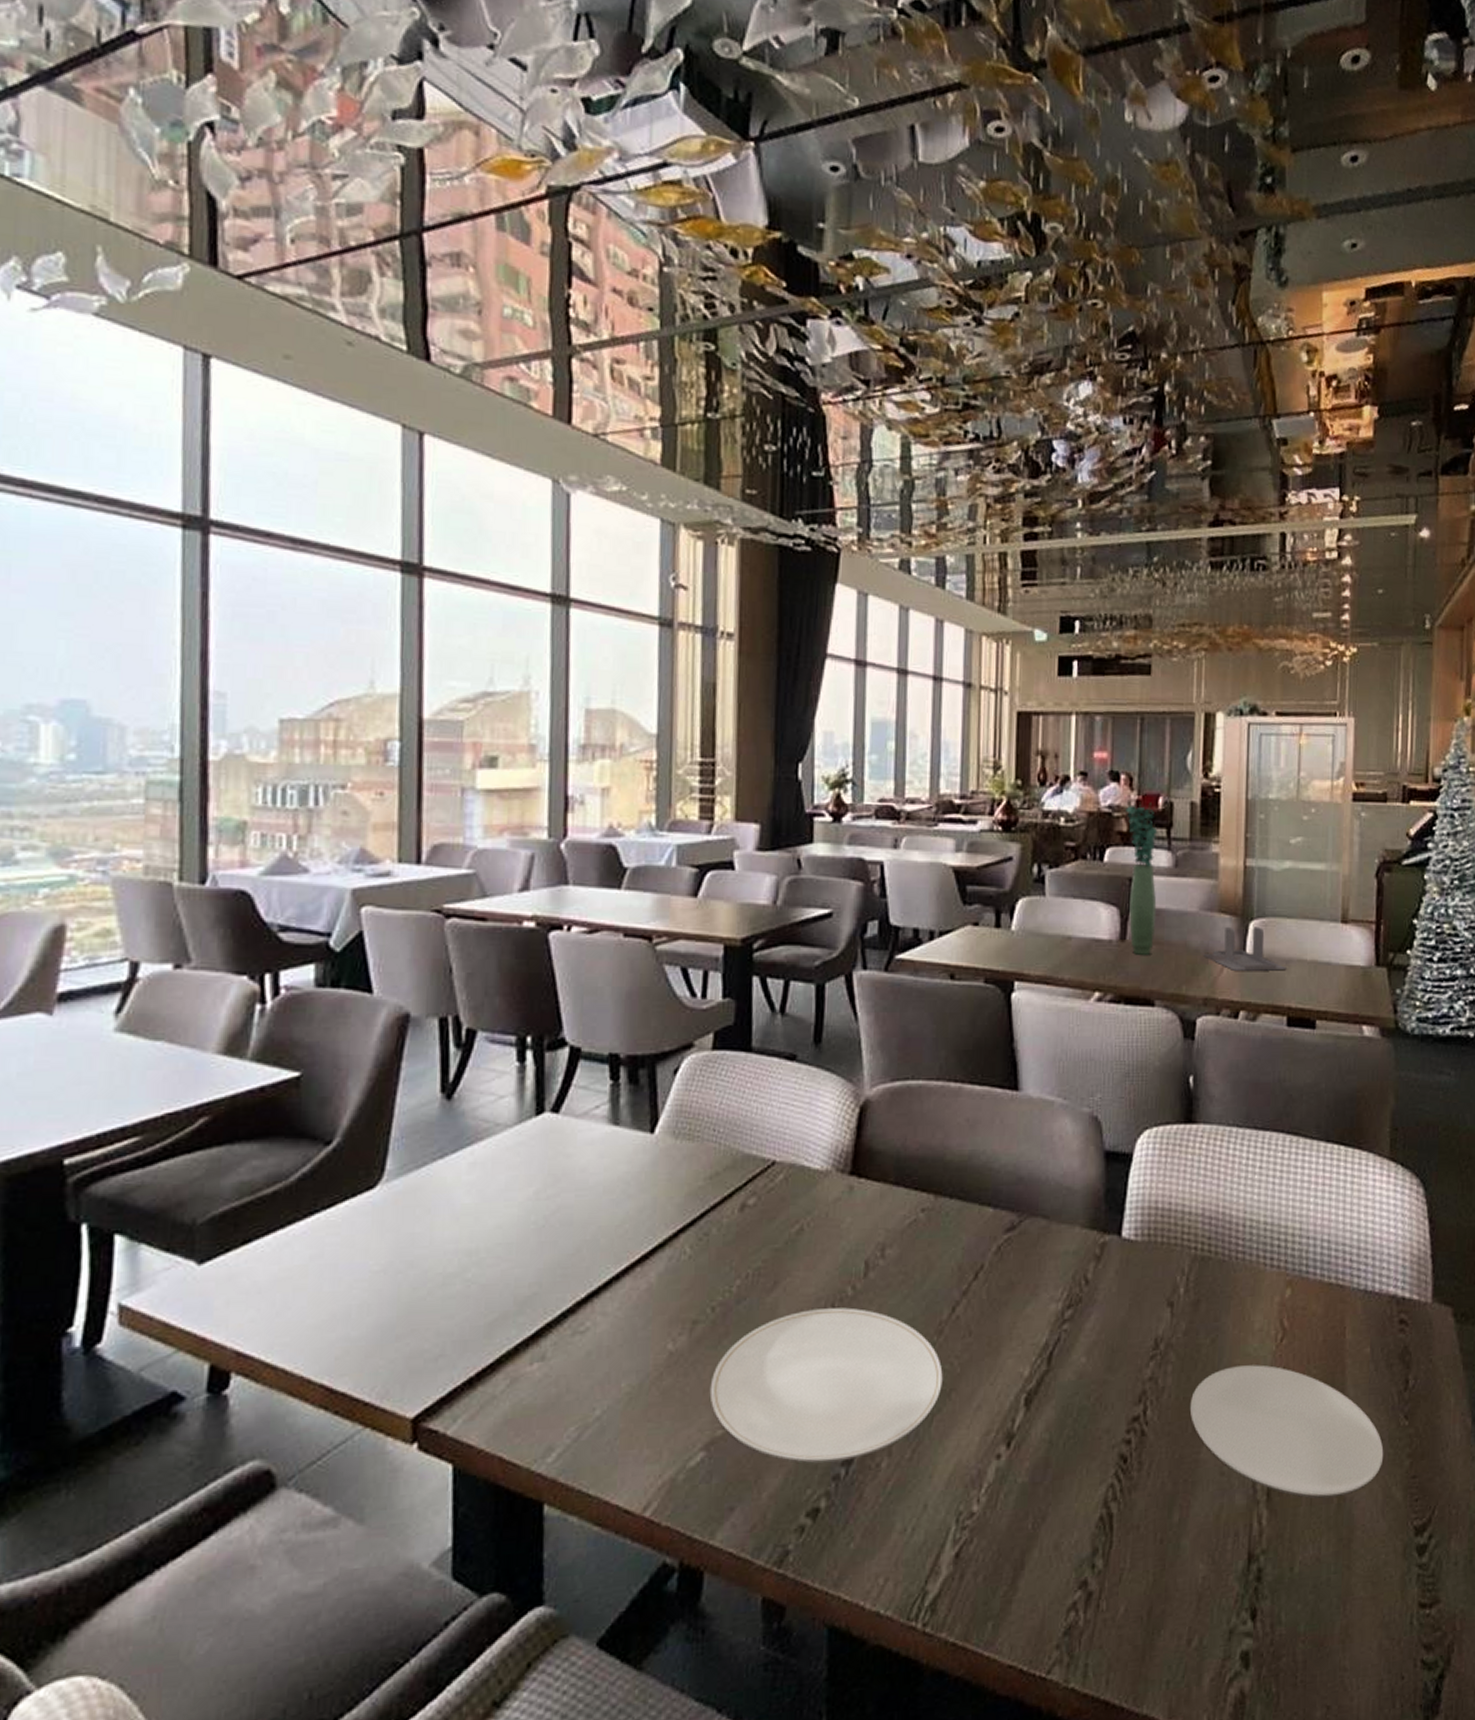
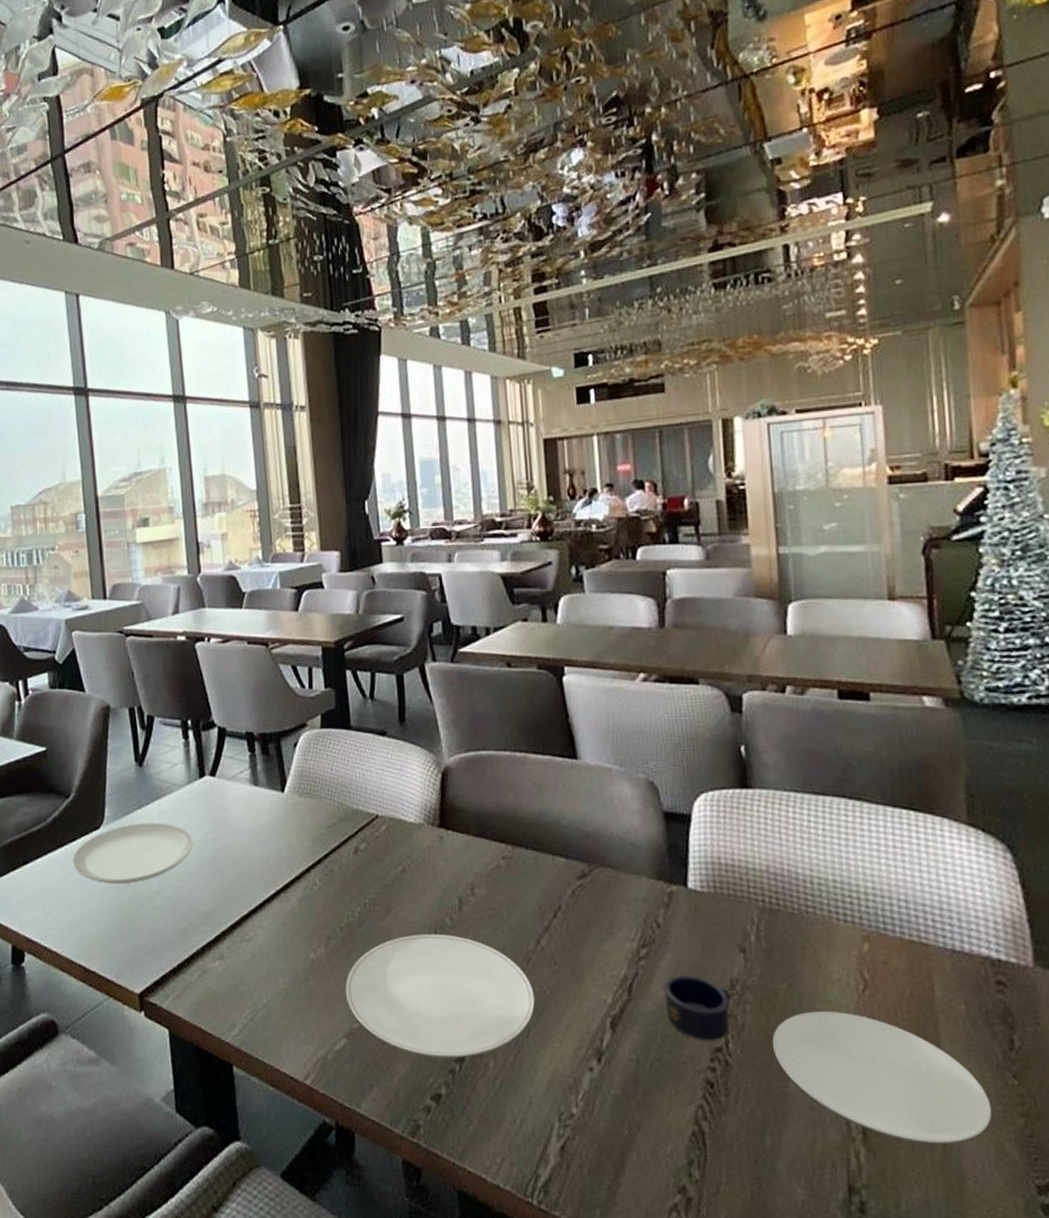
plate: none [325,1177,518,1266] -> present [72,823,194,884]
mug: none [1085,1337,1154,1411] -> present [664,976,731,1041]
vase: present [1126,800,1158,956] -> none [653,504,694,641]
napkin holder: present [1203,926,1287,972] -> none [743,608,832,651]

